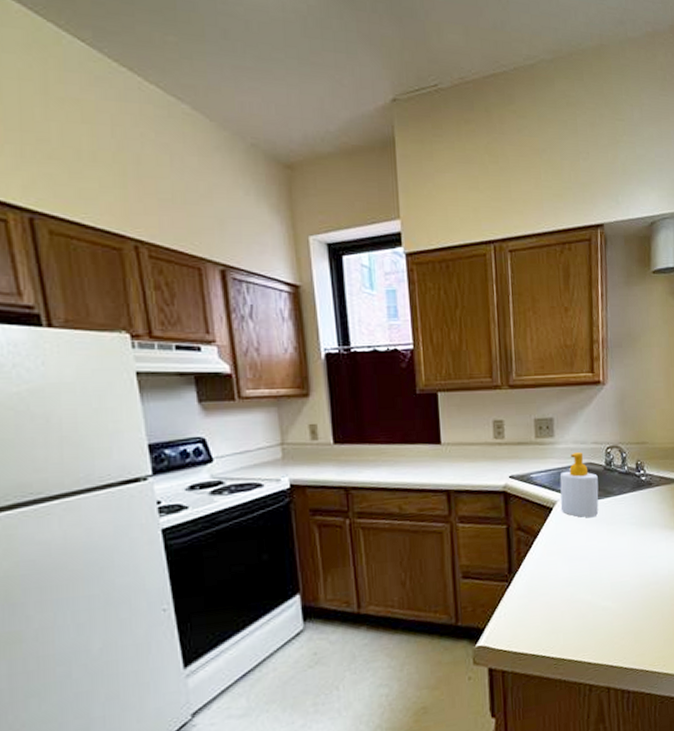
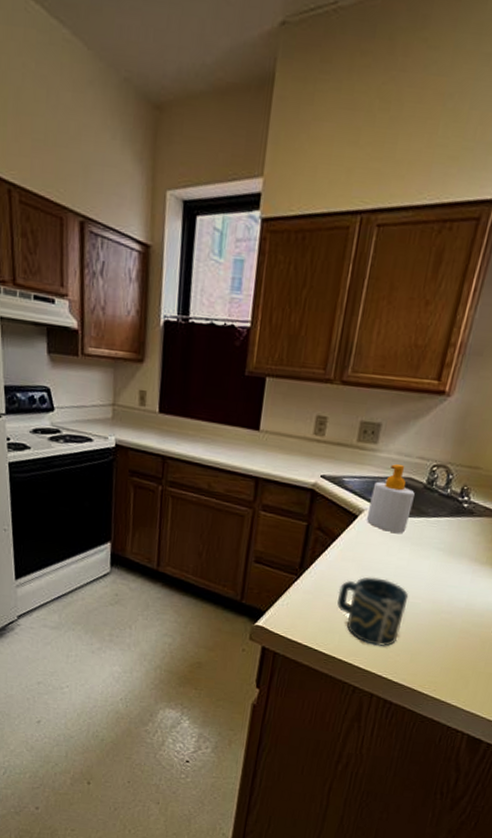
cup: none [551,564,618,636] -> present [337,577,409,647]

